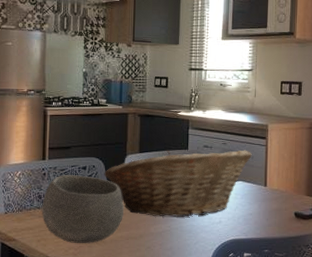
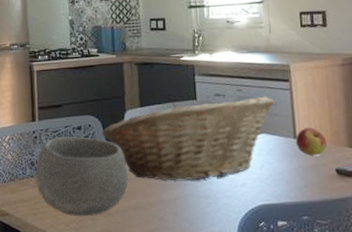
apple: none [265,178,290,202] -> present [295,128,327,156]

